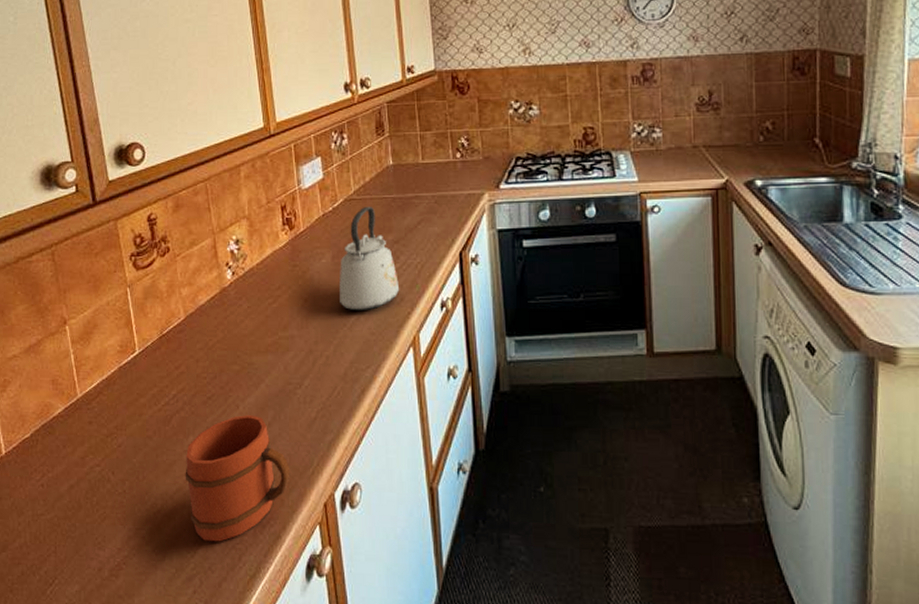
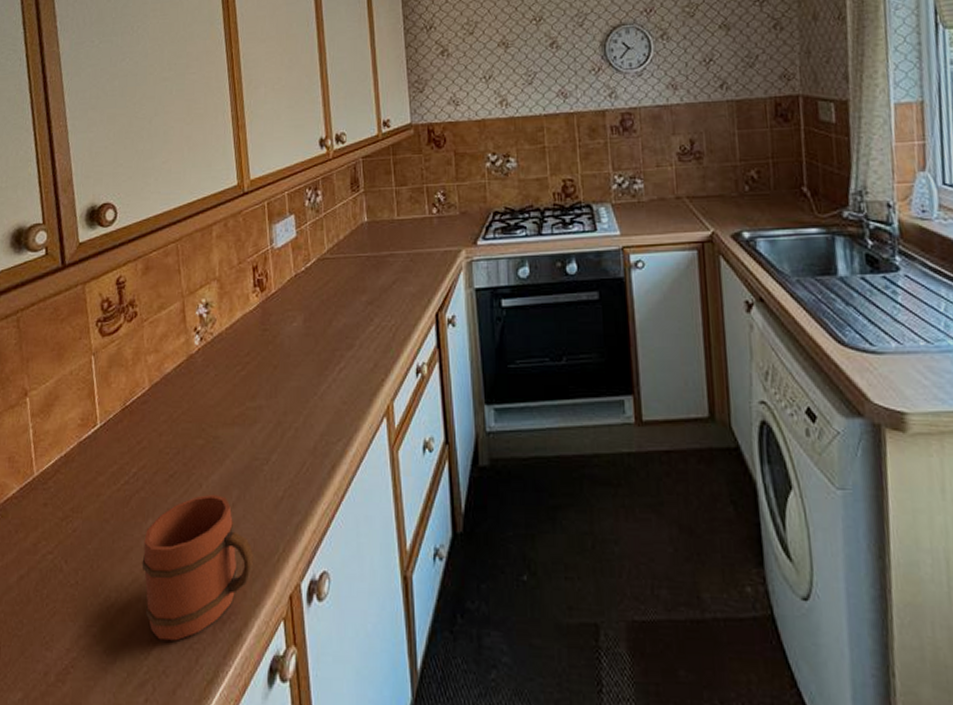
kettle: present [340,207,400,311] -> none [311,266,374,379]

